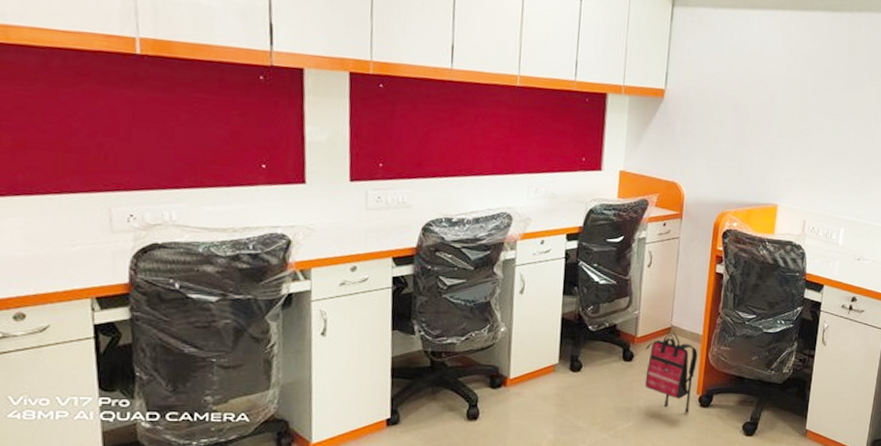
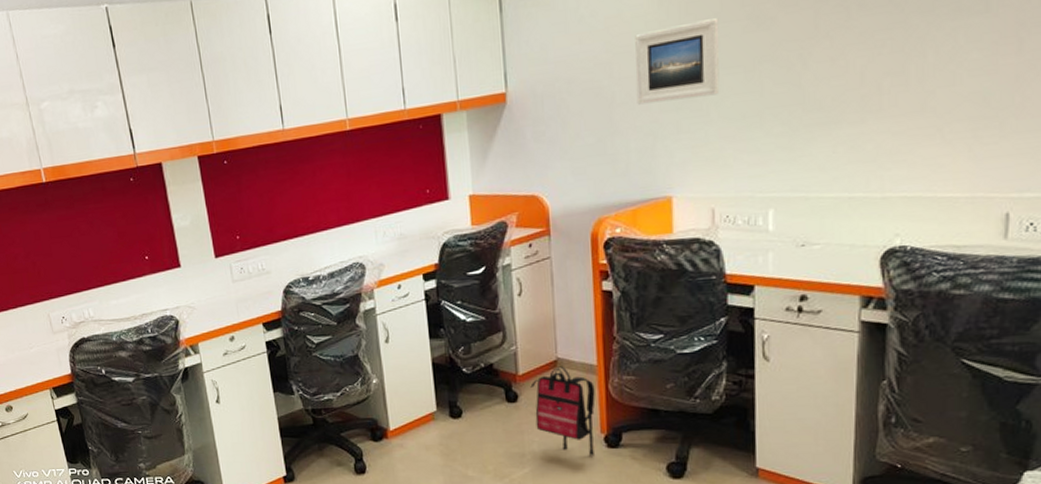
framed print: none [763,70,828,133] -> present [635,18,720,105]

